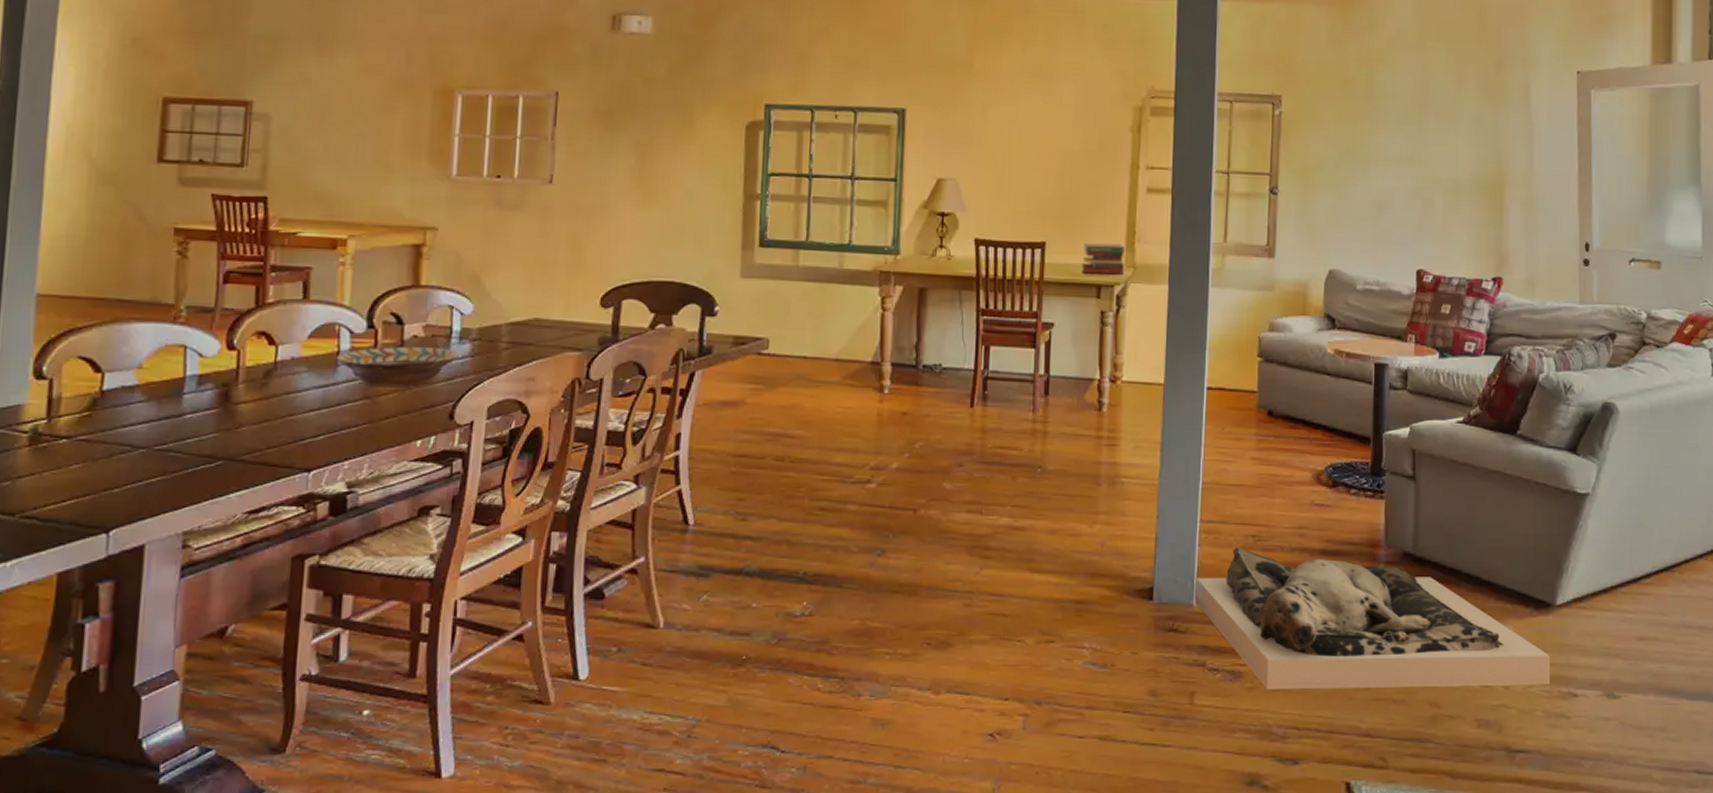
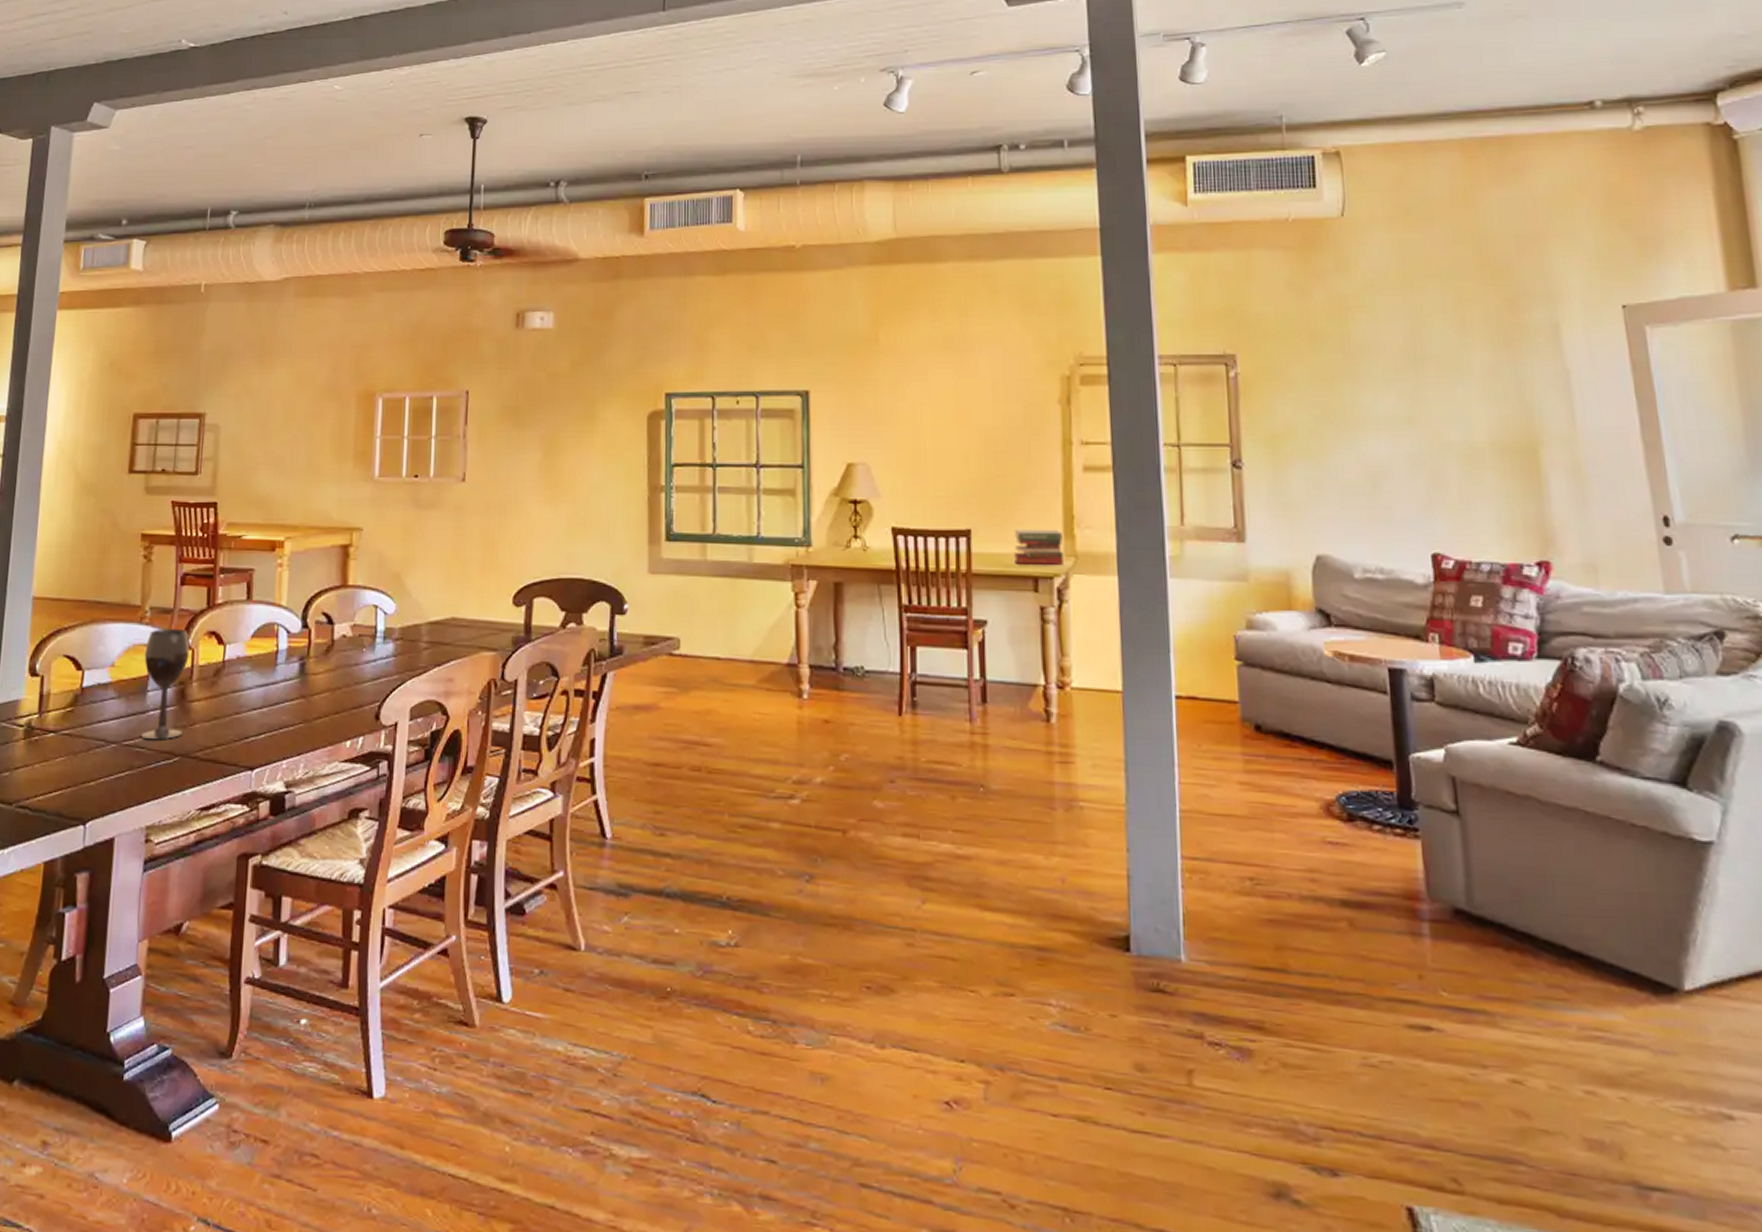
wine glass: none [176,328,235,444] -> present [141,628,190,741]
decorative bowl: present [336,346,459,388] -> none [275,645,383,687]
dog bed: present [1195,547,1551,689] -> none [1182,891,1690,1100]

